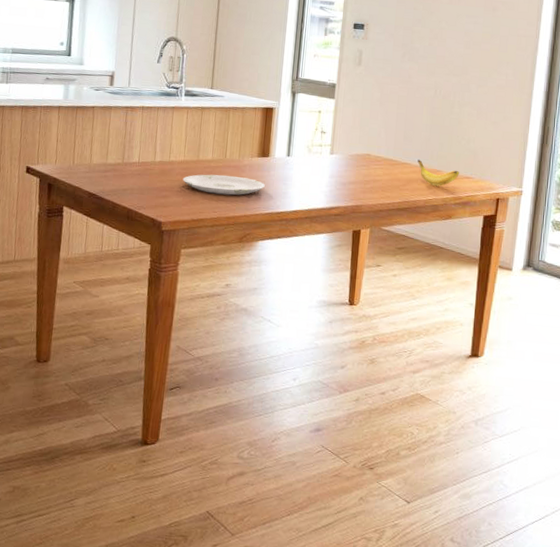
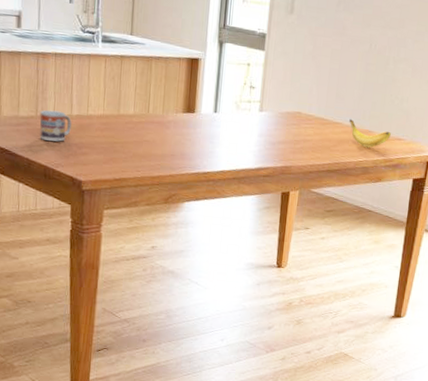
cup: none [125,157,155,186] -> present [40,110,72,142]
plate: present [182,174,265,195] -> none [102,130,191,154]

